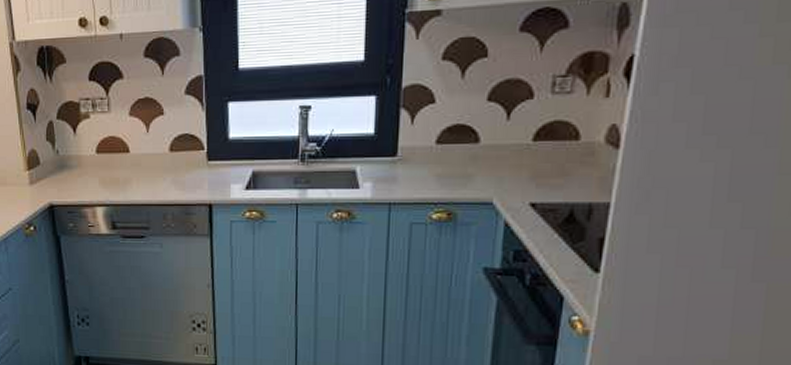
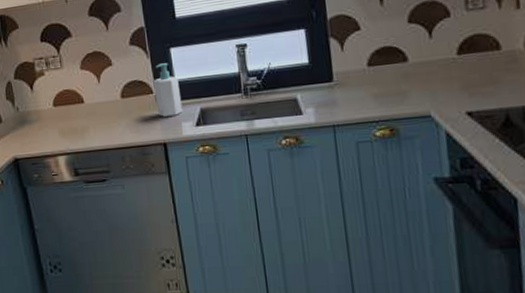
soap bottle: none [205,118,234,176] -> present [153,63,183,117]

